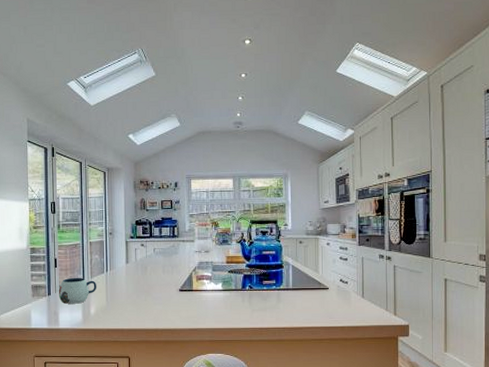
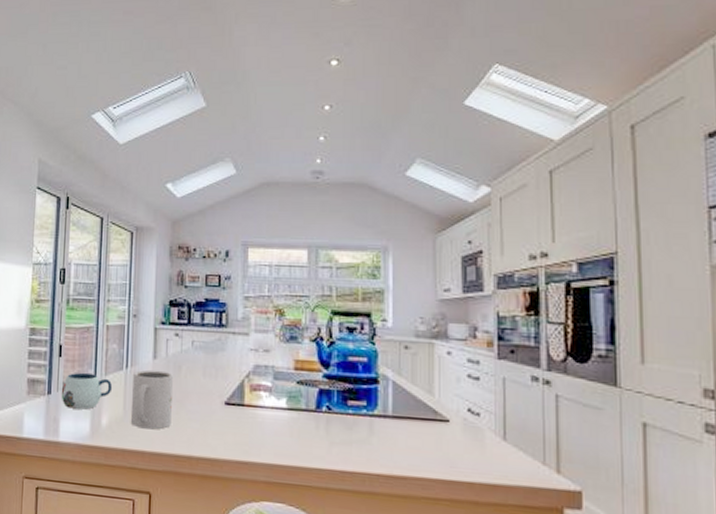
mug: none [111,271,142,313] -> present [130,369,174,430]

